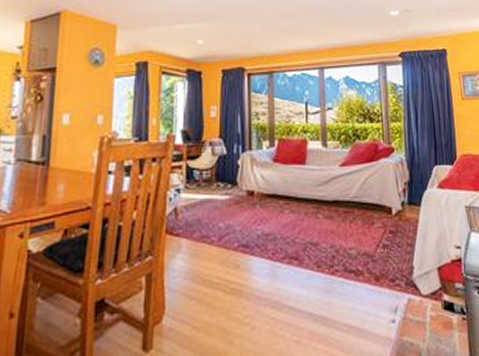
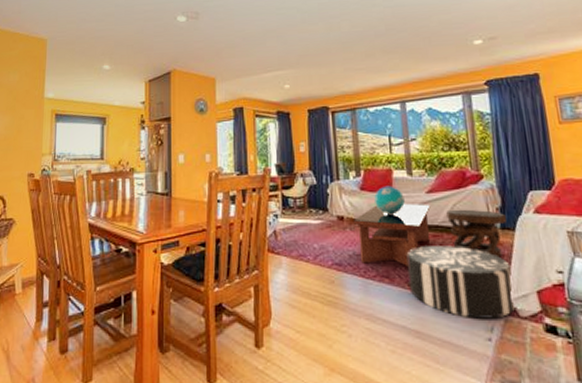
coffee table: none [265,178,343,246] -> present [354,204,431,266]
decorative globe: none [288,157,318,190] -> present [374,185,405,215]
pouf: none [317,222,418,300] -> present [406,246,516,319]
side table: none [358,183,413,234] -> present [446,209,507,258]

